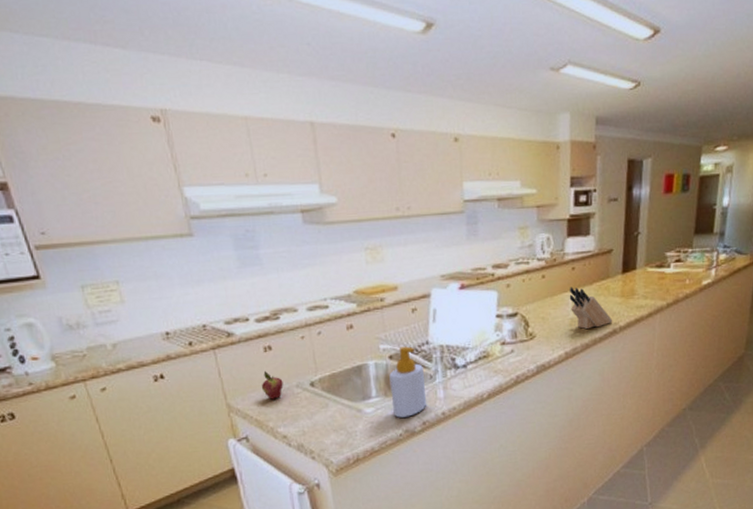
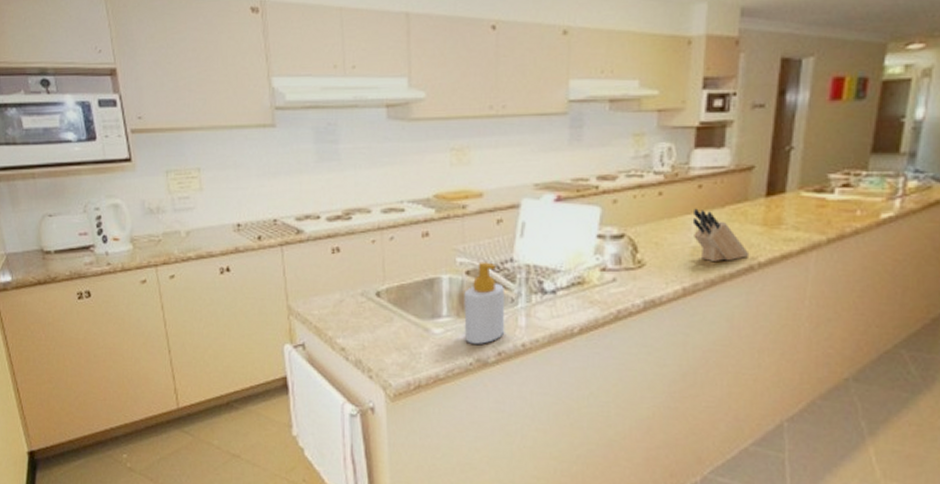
fruit: present [261,370,283,399] -> none [324,273,348,306]

